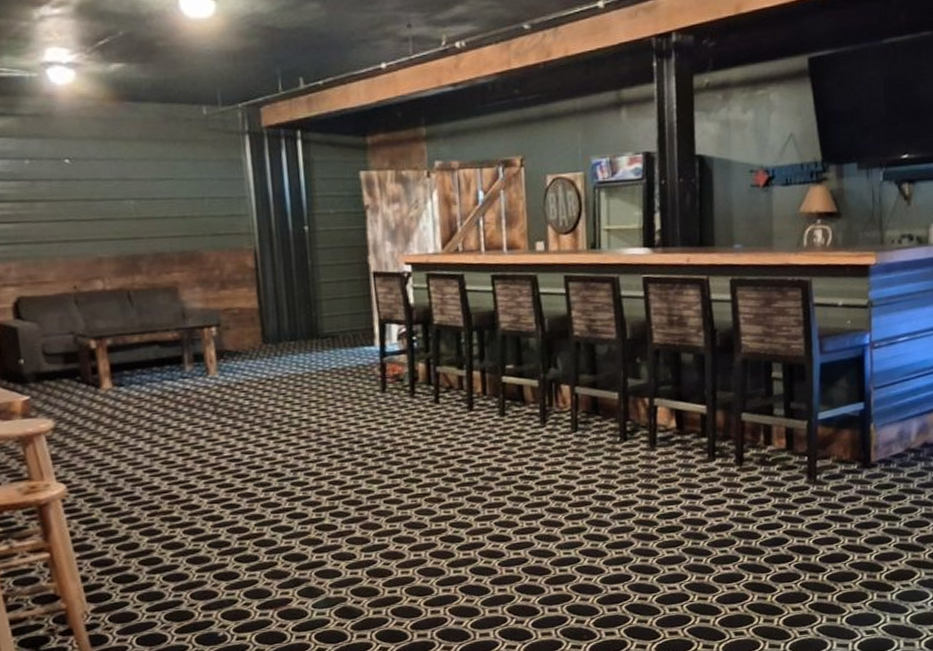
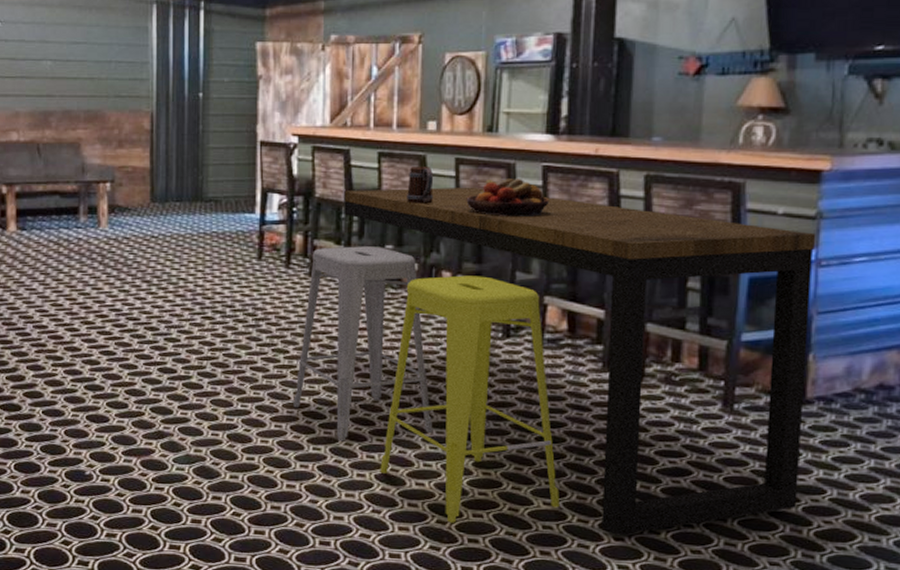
dining table: none [430,302,870,621] -> present [293,187,815,535]
beer mug: none [522,286,547,323] -> present [407,167,434,204]
fruit bowl: none [577,291,652,328] -> present [466,179,550,217]

